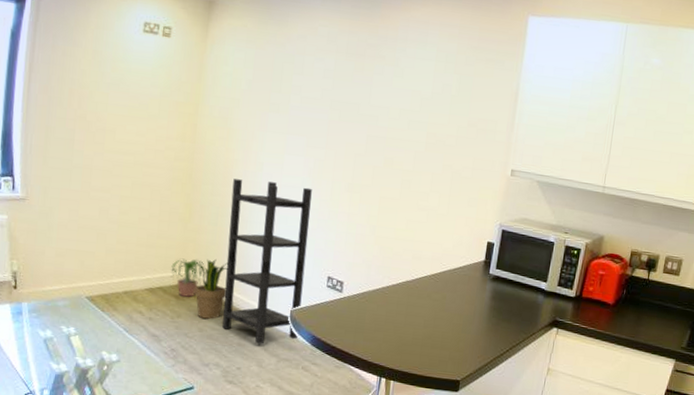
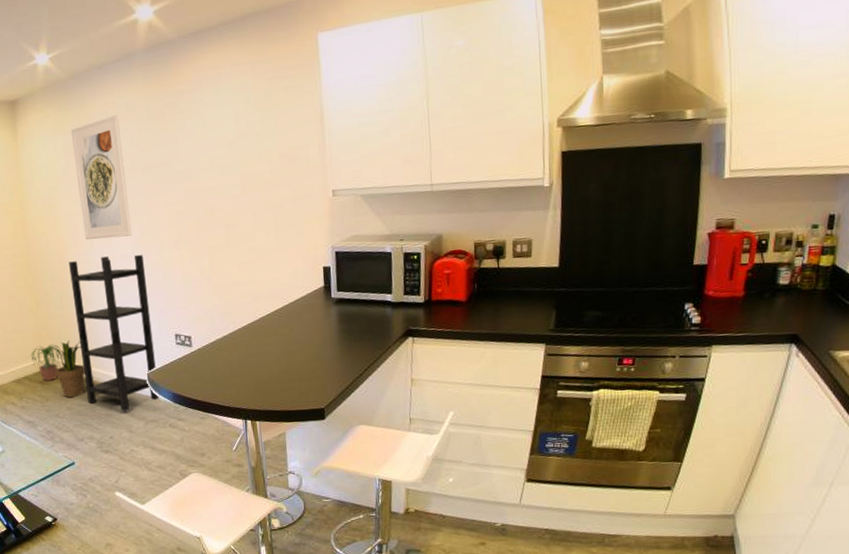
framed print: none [256,42,318,167] -> present [71,115,132,240]

